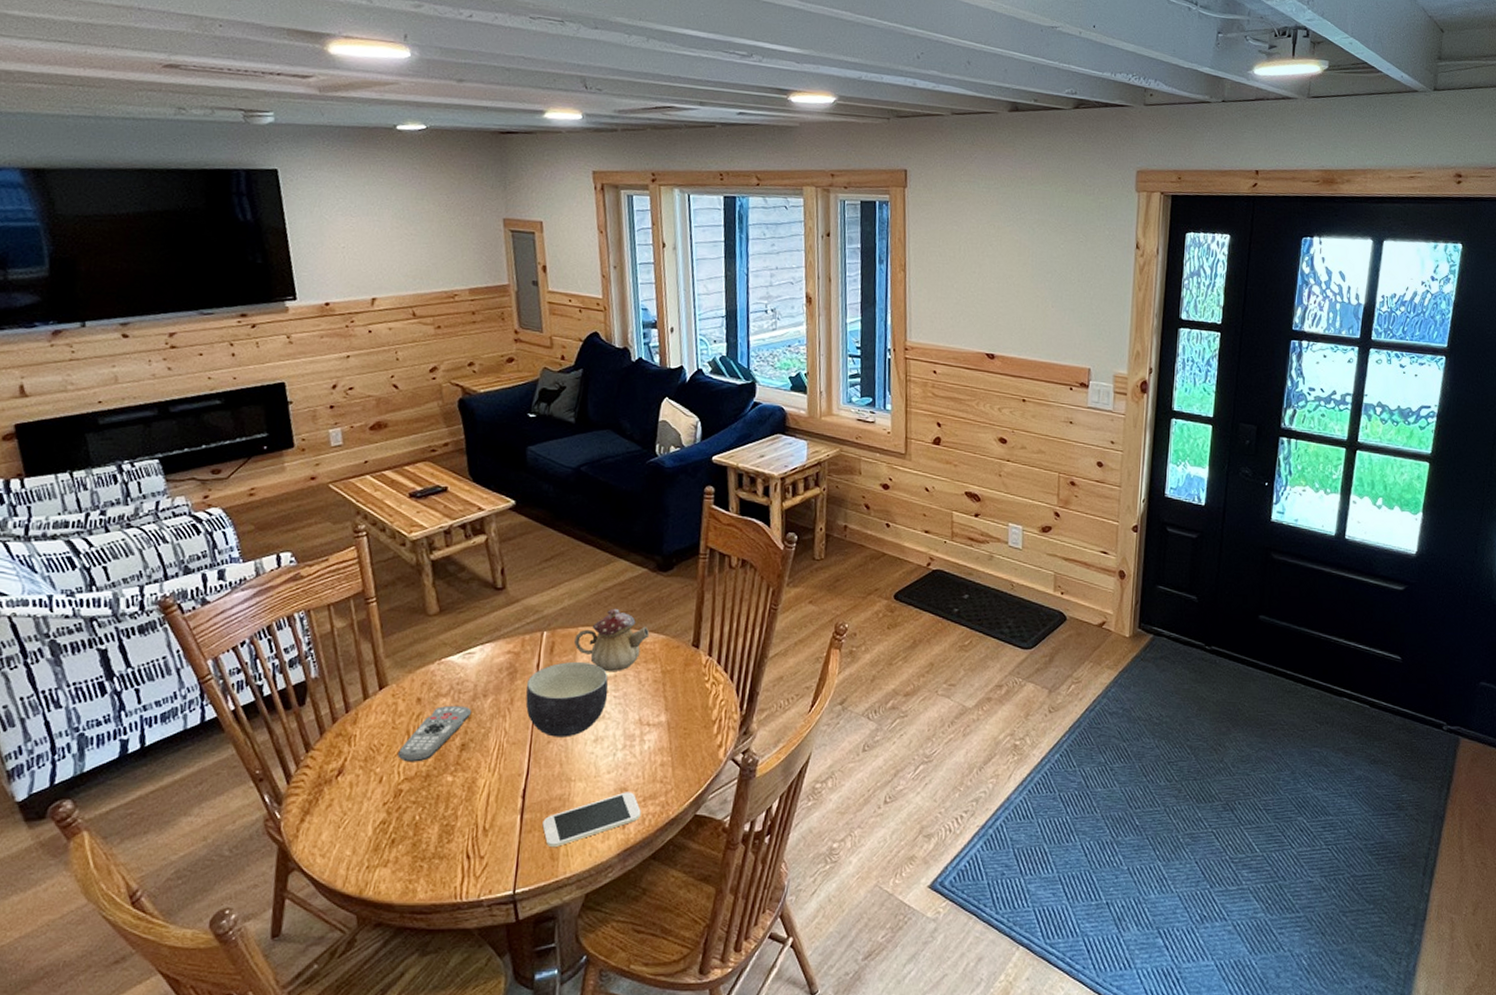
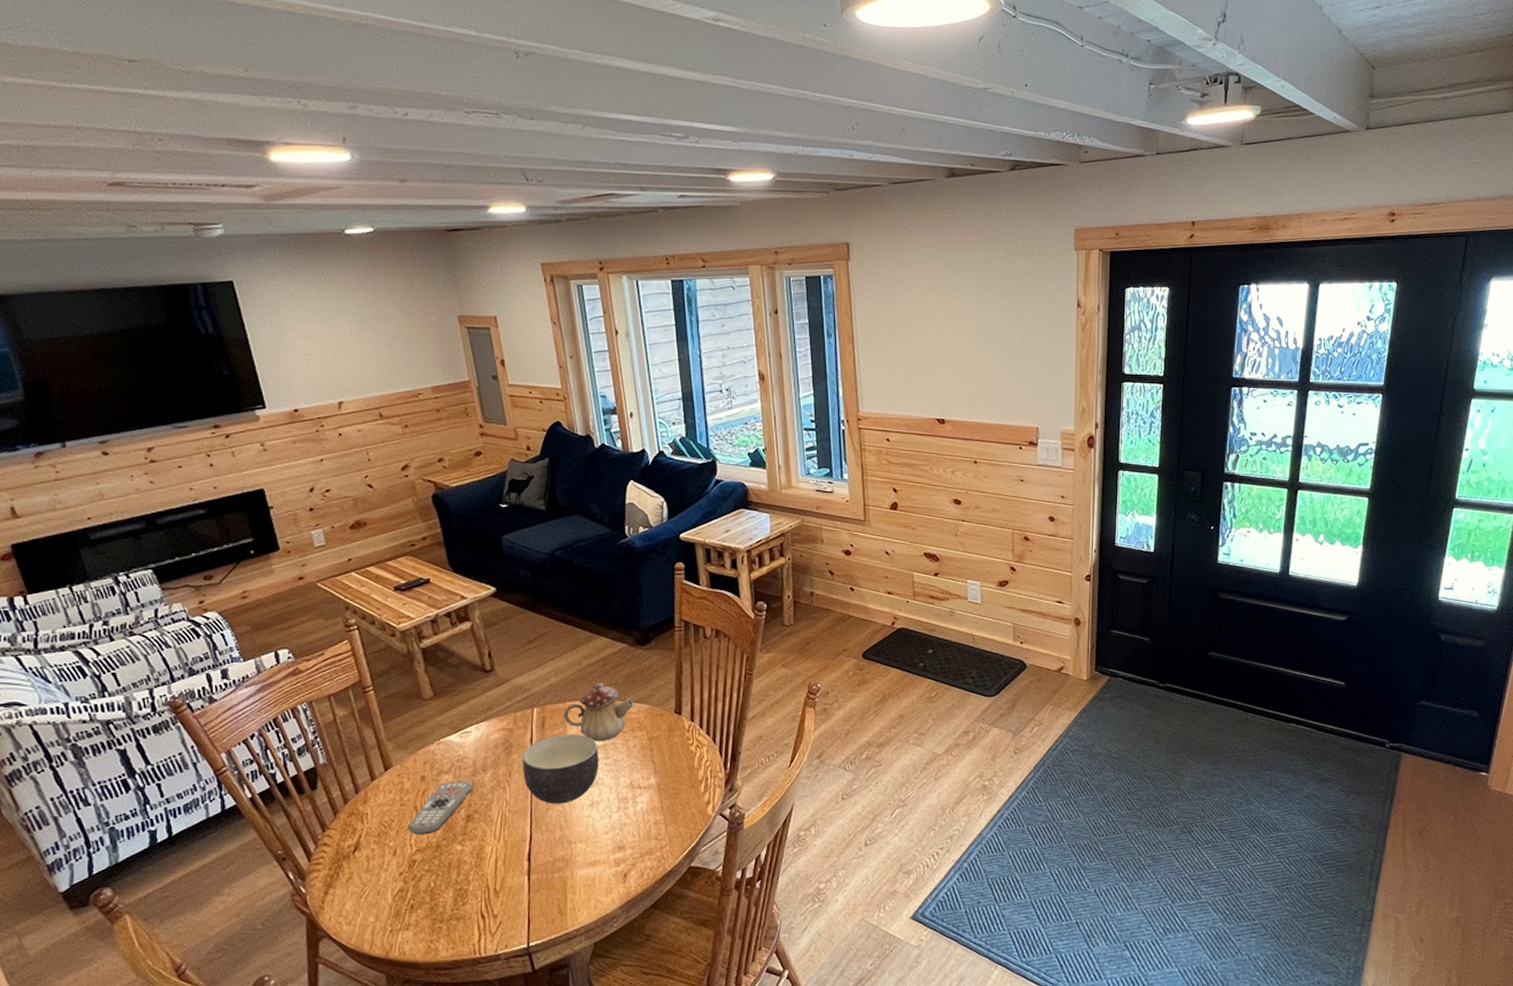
smartphone: present [542,792,641,847] -> none [549,849,639,903]

